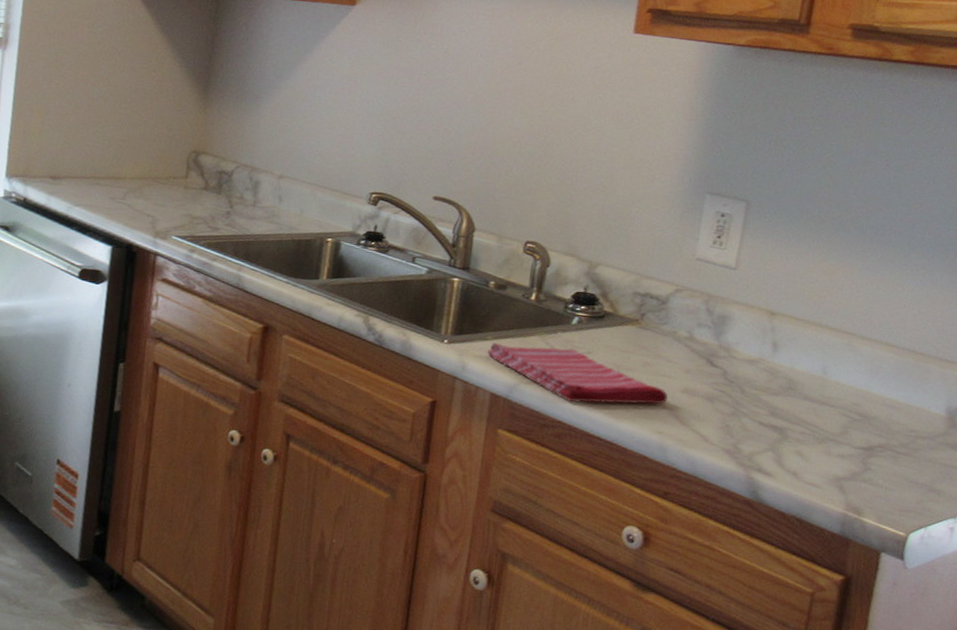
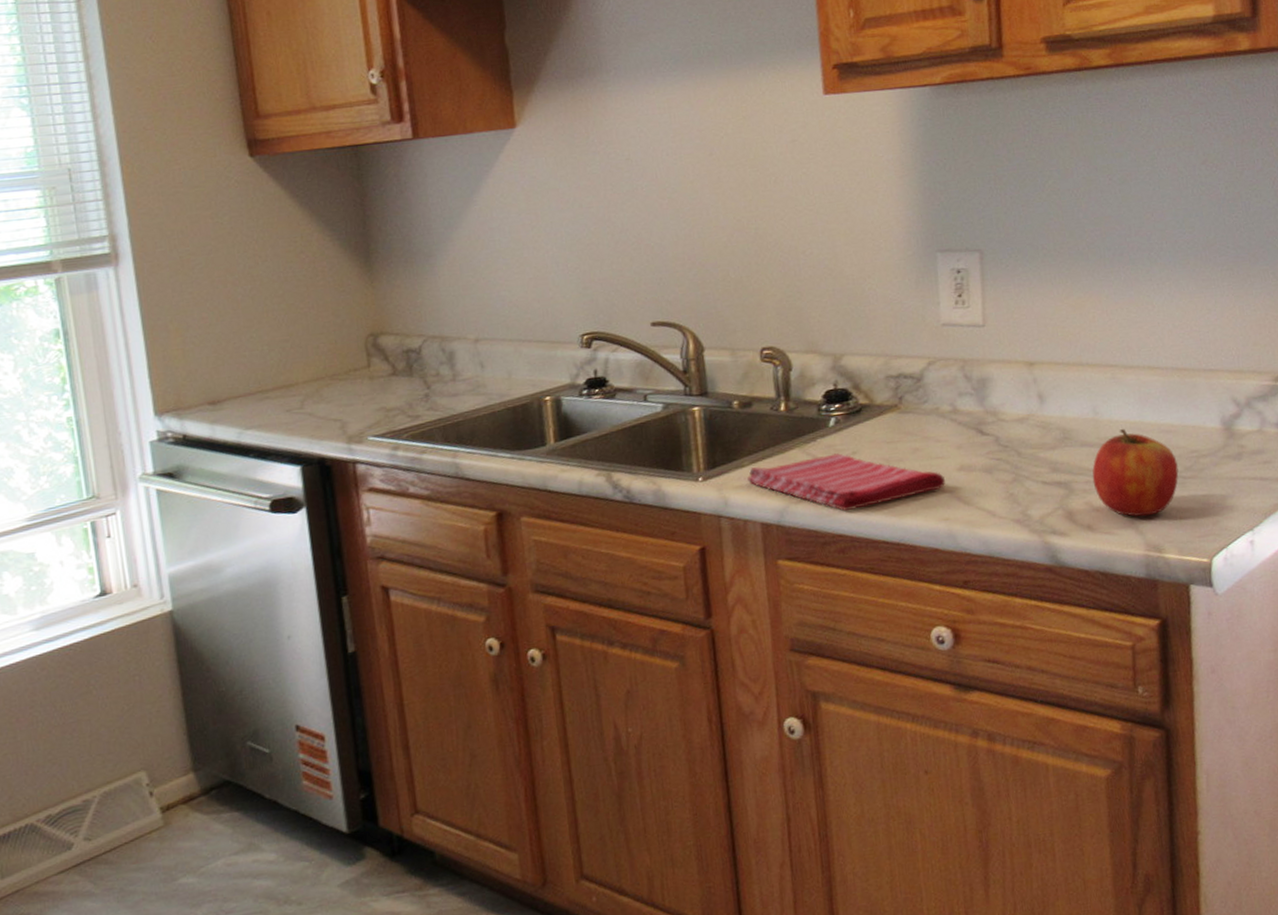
apple: none [807,393,895,479] -> present [1092,429,1179,517]

